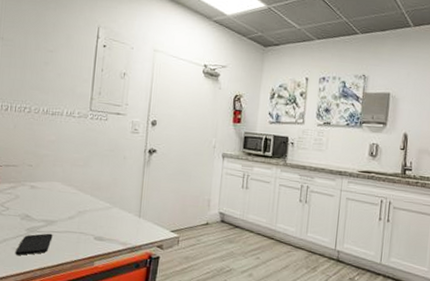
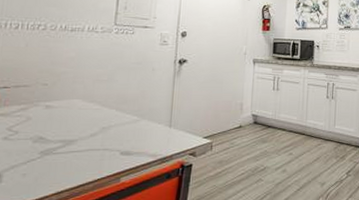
smartphone: present [15,233,53,255] -> none [25,154,72,181]

